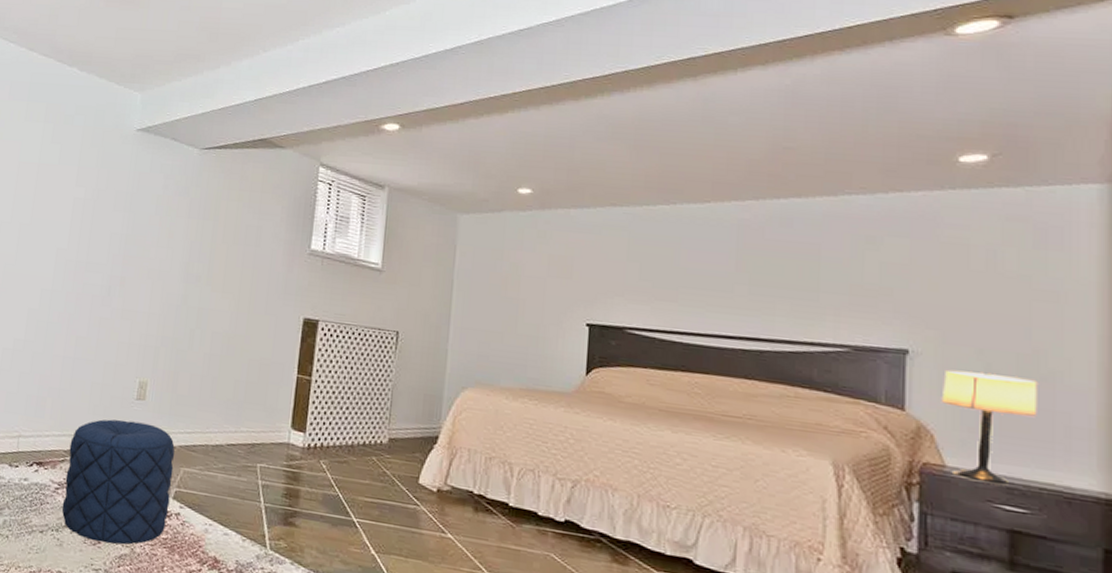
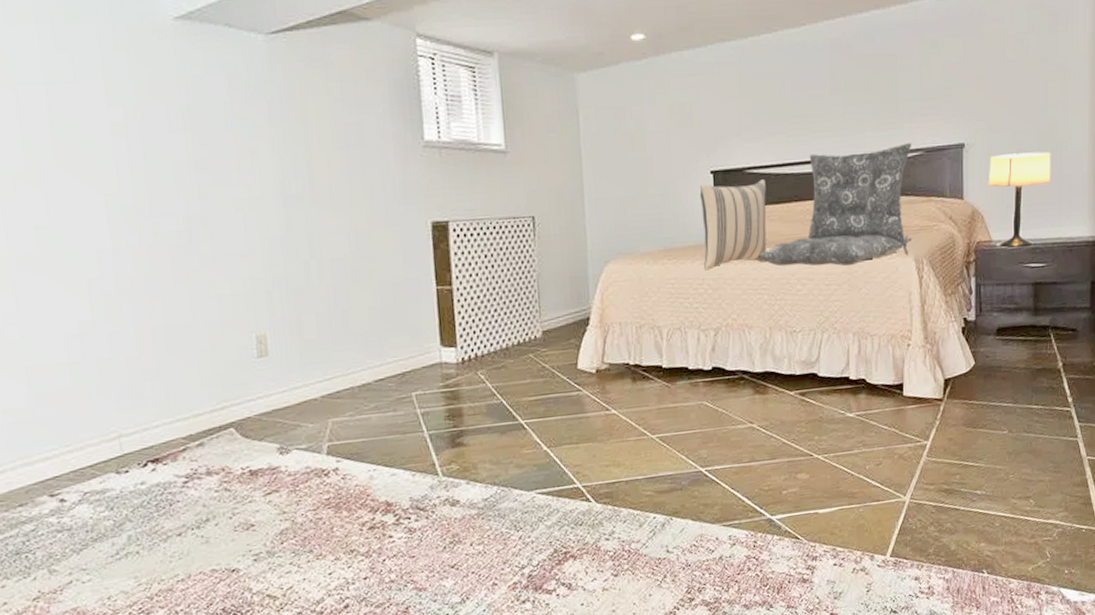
pouf: present [61,419,175,545] -> none [187,381,325,526]
pillow: none [568,334,649,426] -> present [699,179,767,271]
pillow: none [630,328,835,457] -> present [757,143,911,267]

